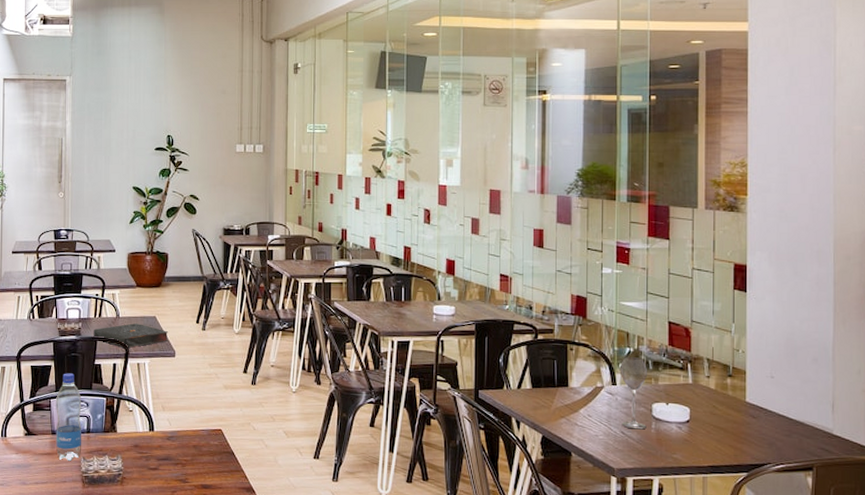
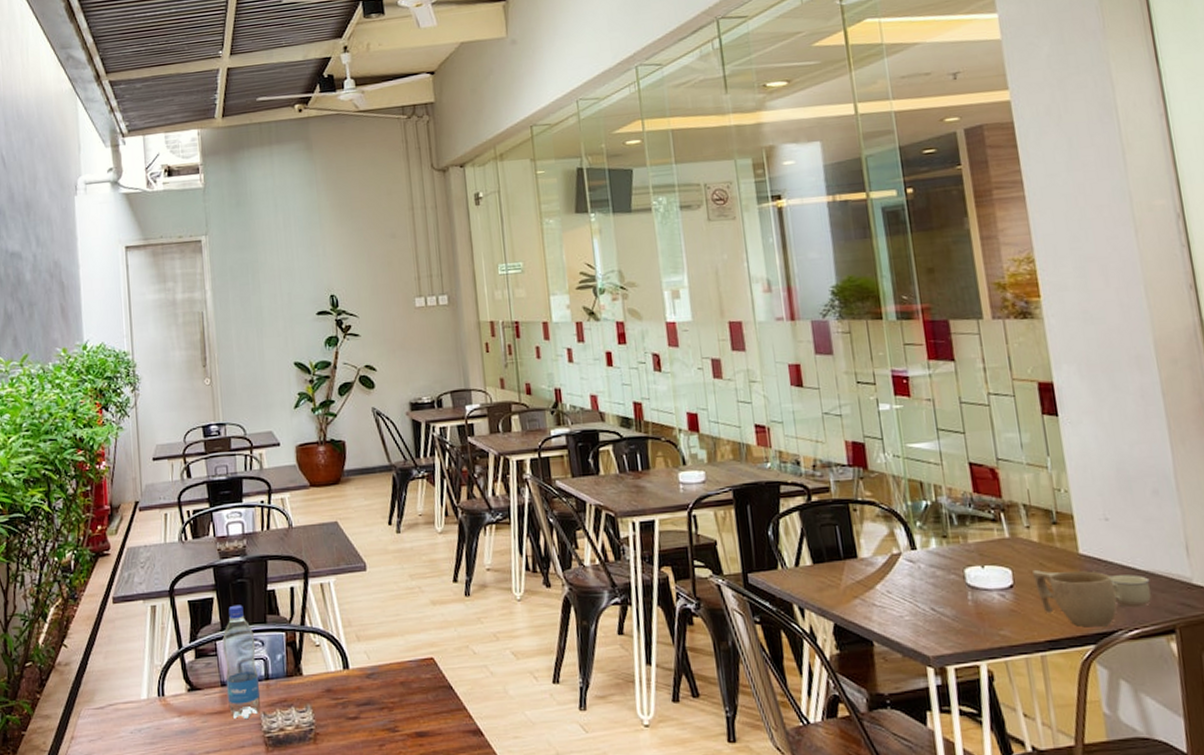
book: present [93,323,169,349] -> none [262,533,356,567]
wineglass: present [619,357,648,430] -> none [917,511,962,604]
cup: none [707,410,770,460] -> present [1033,569,1117,627]
cup: none [768,421,799,448] -> present [1110,575,1152,608]

